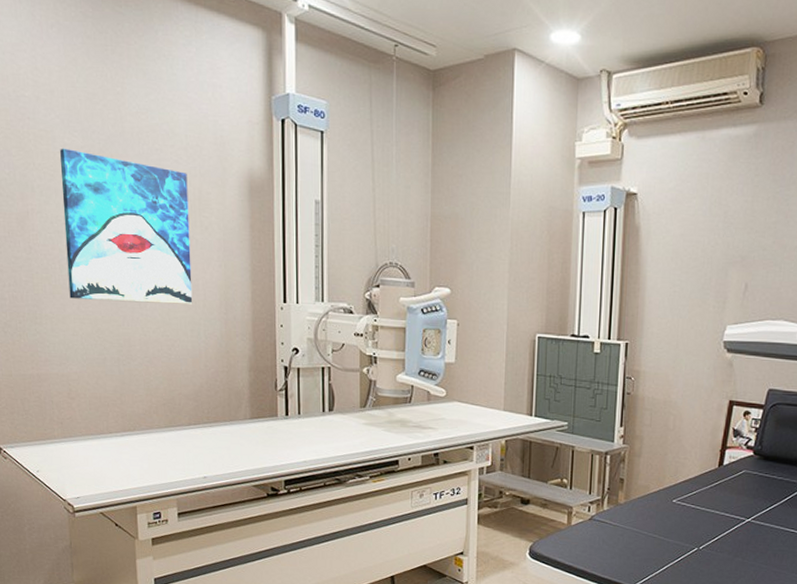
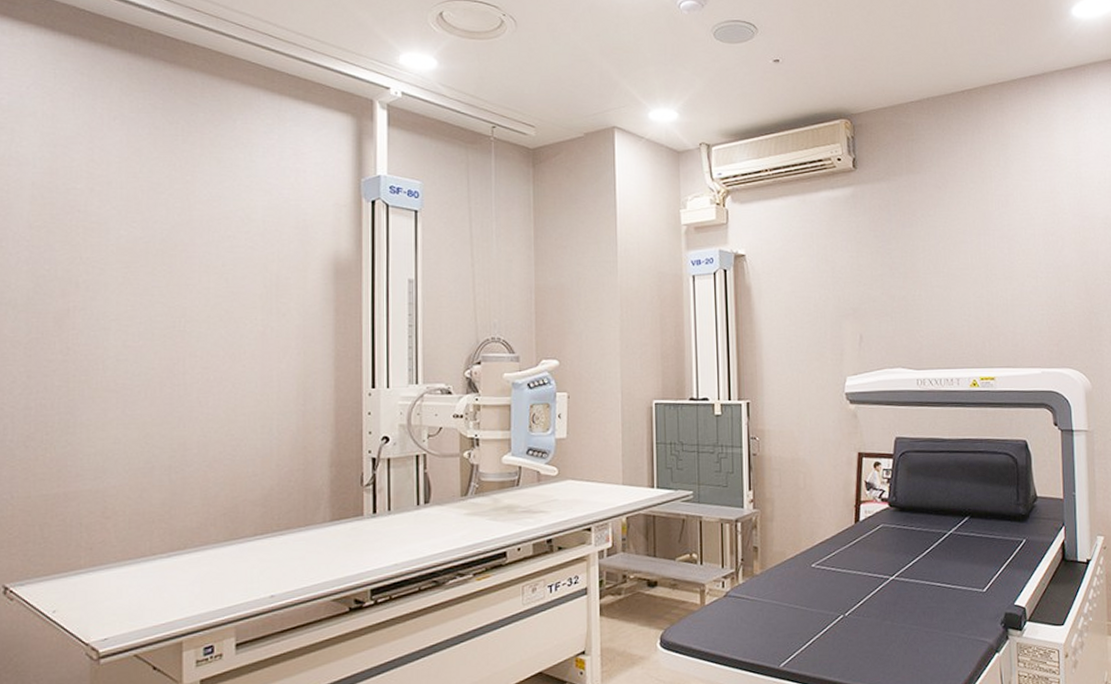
wall art: present [60,148,193,305] -> none [113,240,265,402]

